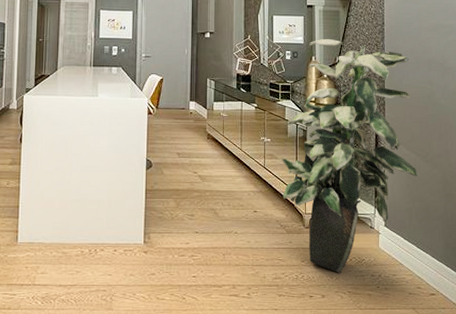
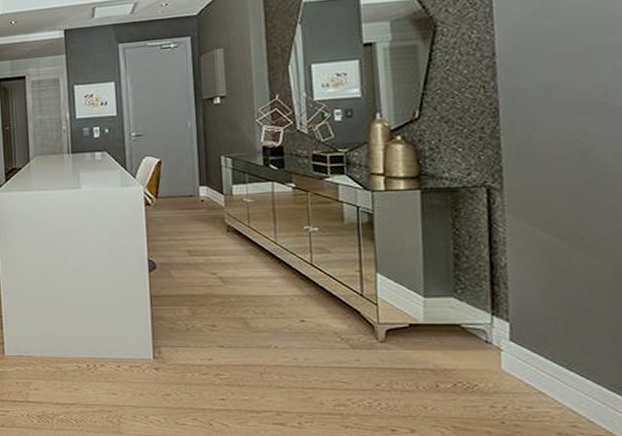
indoor plant: present [281,38,419,273] -> none [336,85,568,402]

